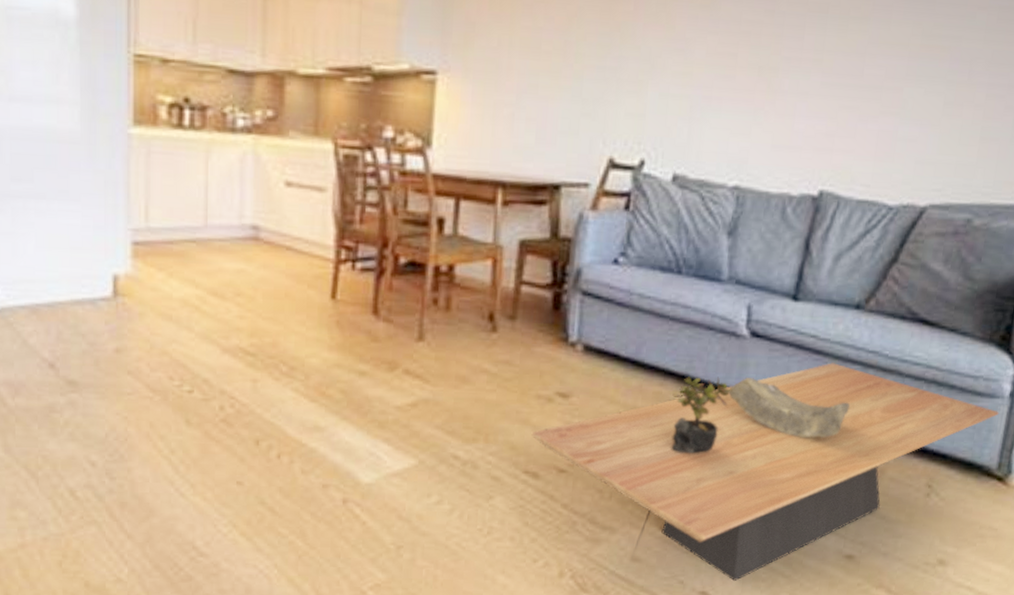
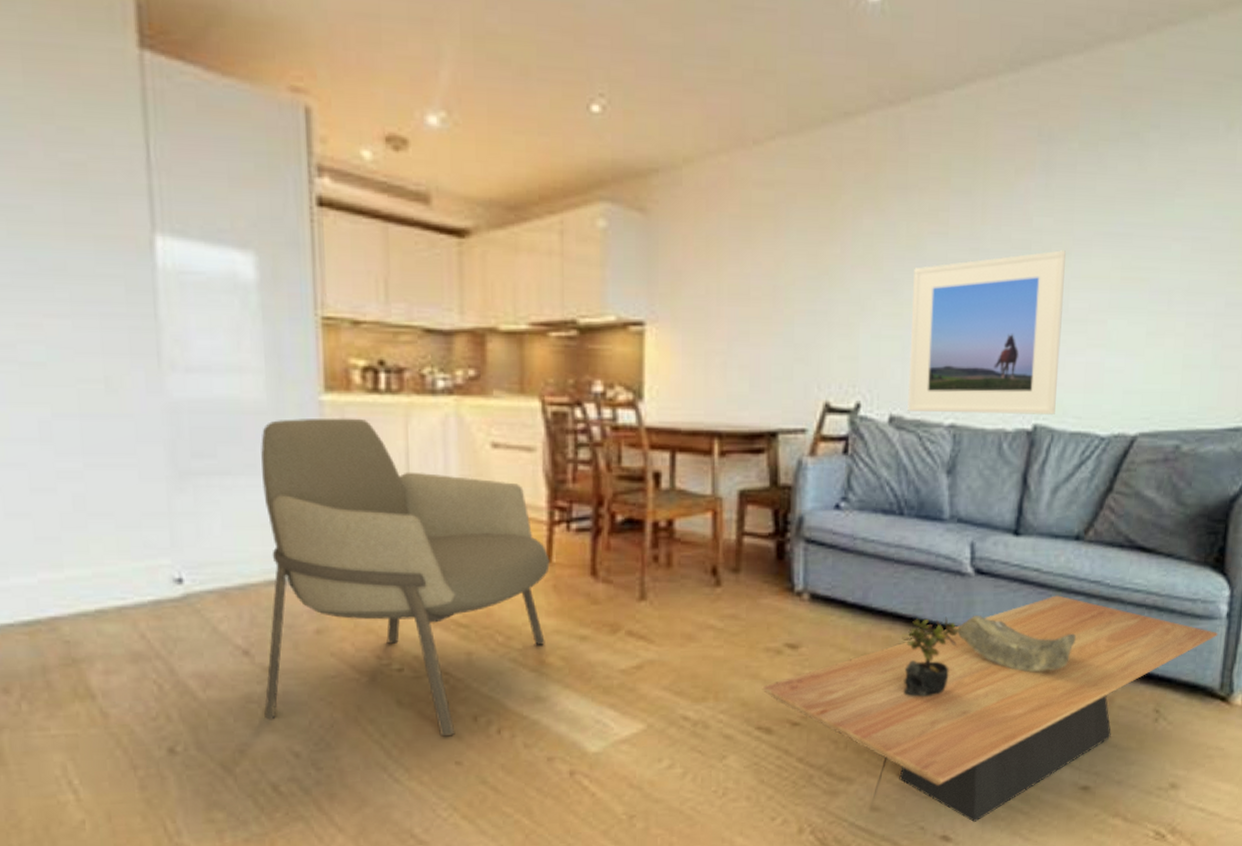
armchair: none [66,149,334,457] -> present [261,418,550,737]
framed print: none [692,15,864,183] -> present [908,250,1066,416]

